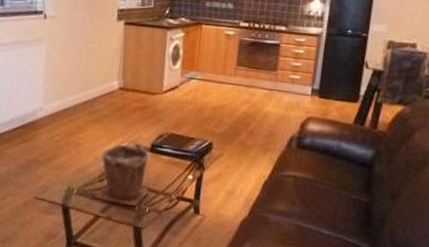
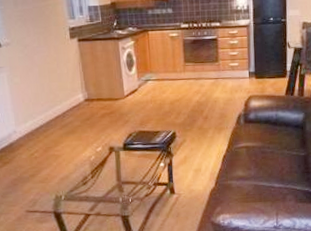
plant pot: present [95,143,150,206] -> none [80,146,129,201]

